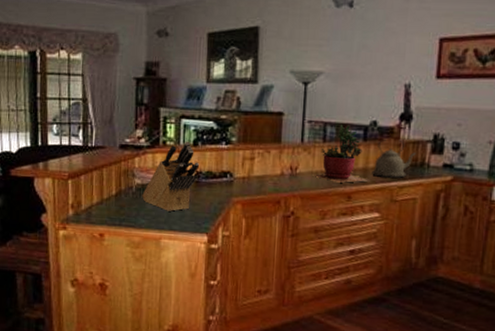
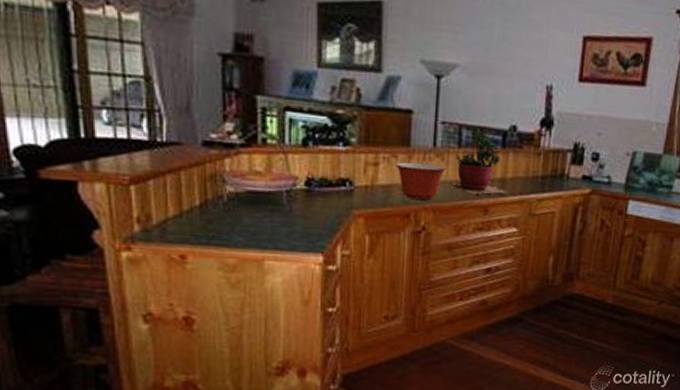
knife block: present [142,141,199,211] -> none [236,140,311,227]
mixing bowl: none [269,156,312,189] -> present [396,161,446,201]
kettle: present [372,138,417,178] -> none [510,146,557,190]

